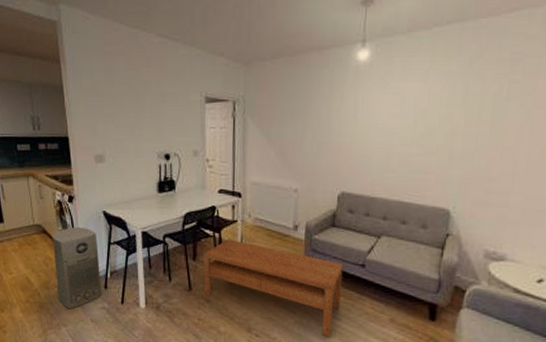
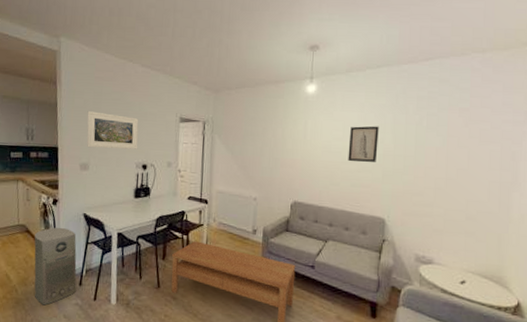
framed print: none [98,93,159,137] -> present [87,111,139,149]
wall art: none [407,98,447,145] -> present [348,126,379,163]

